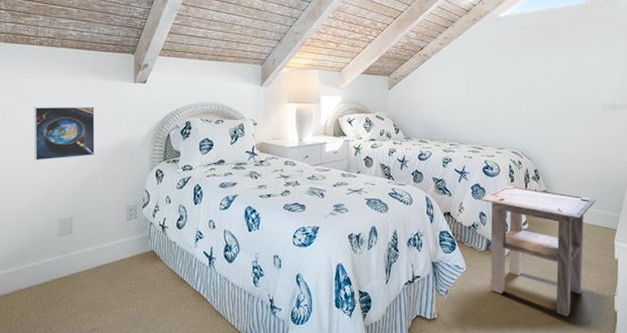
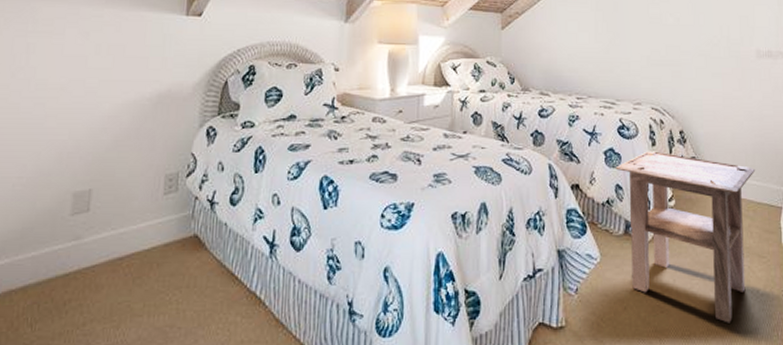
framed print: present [33,106,95,161] -> none [47,43,134,113]

